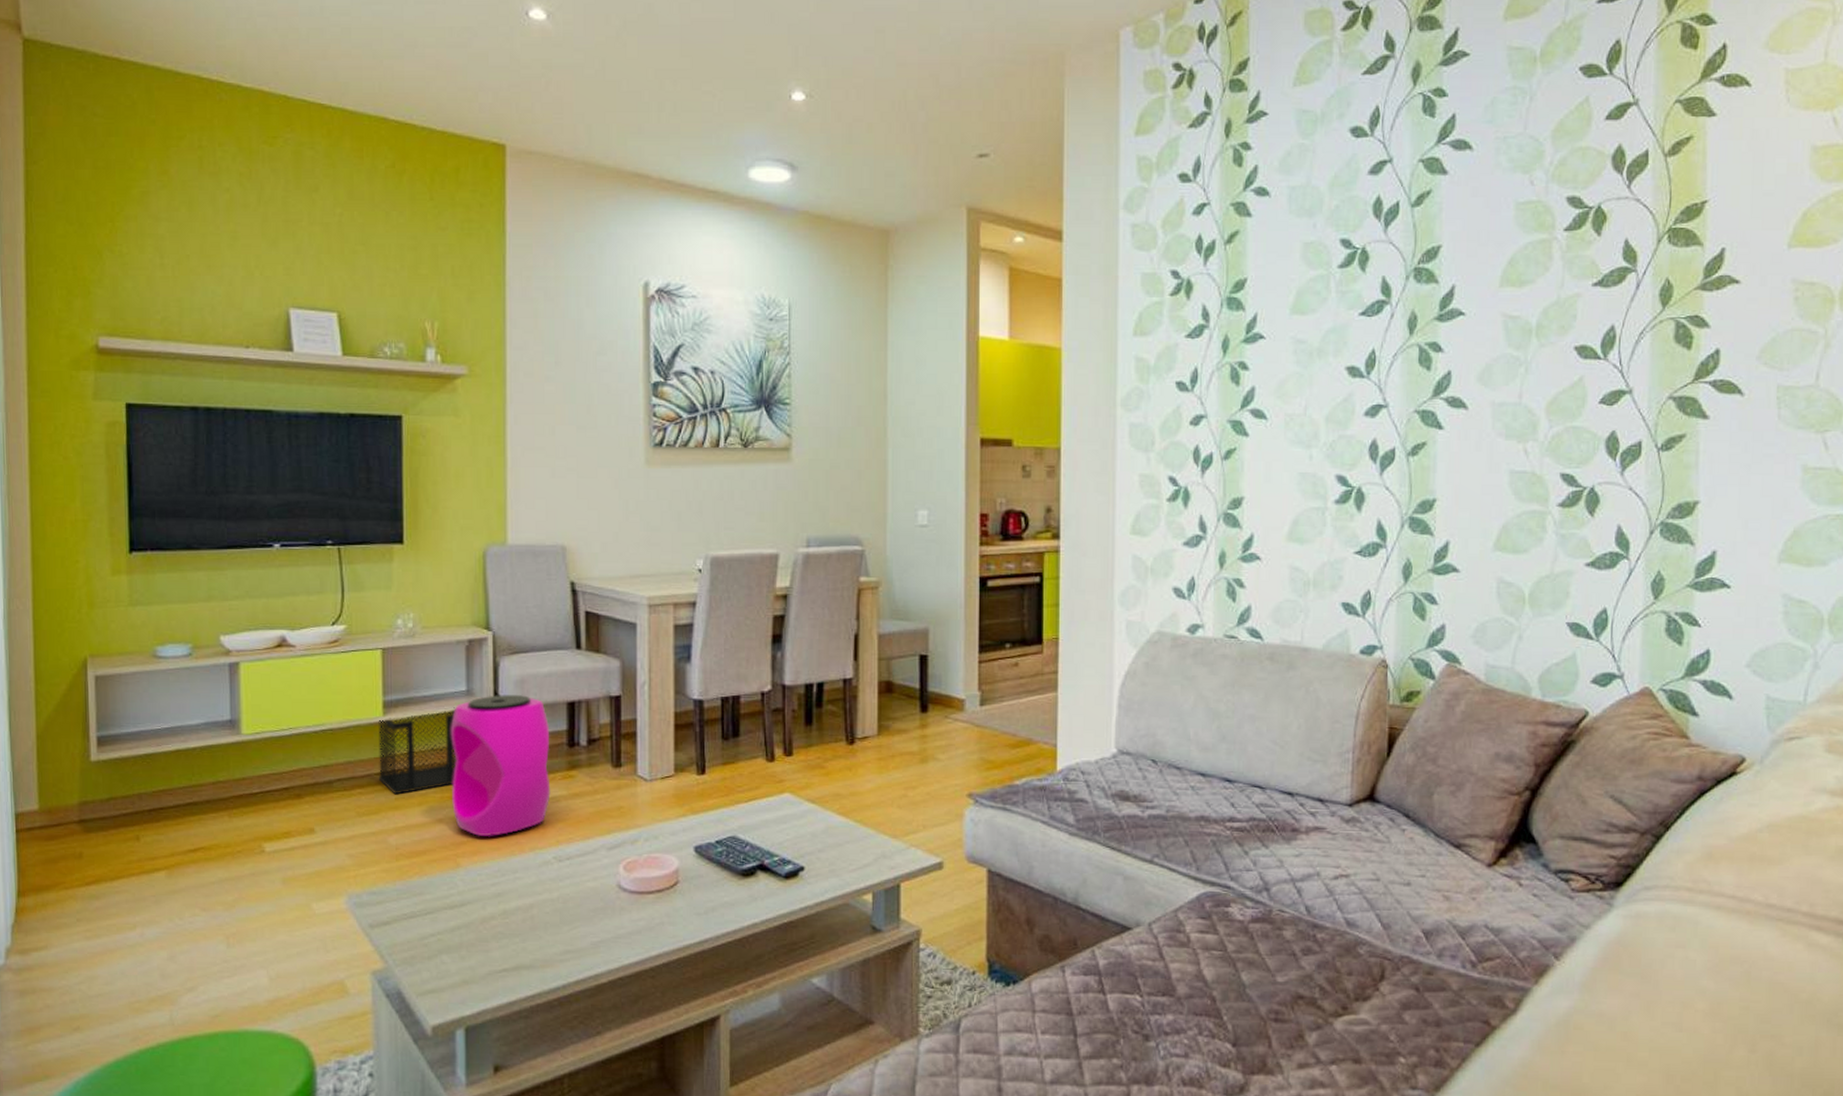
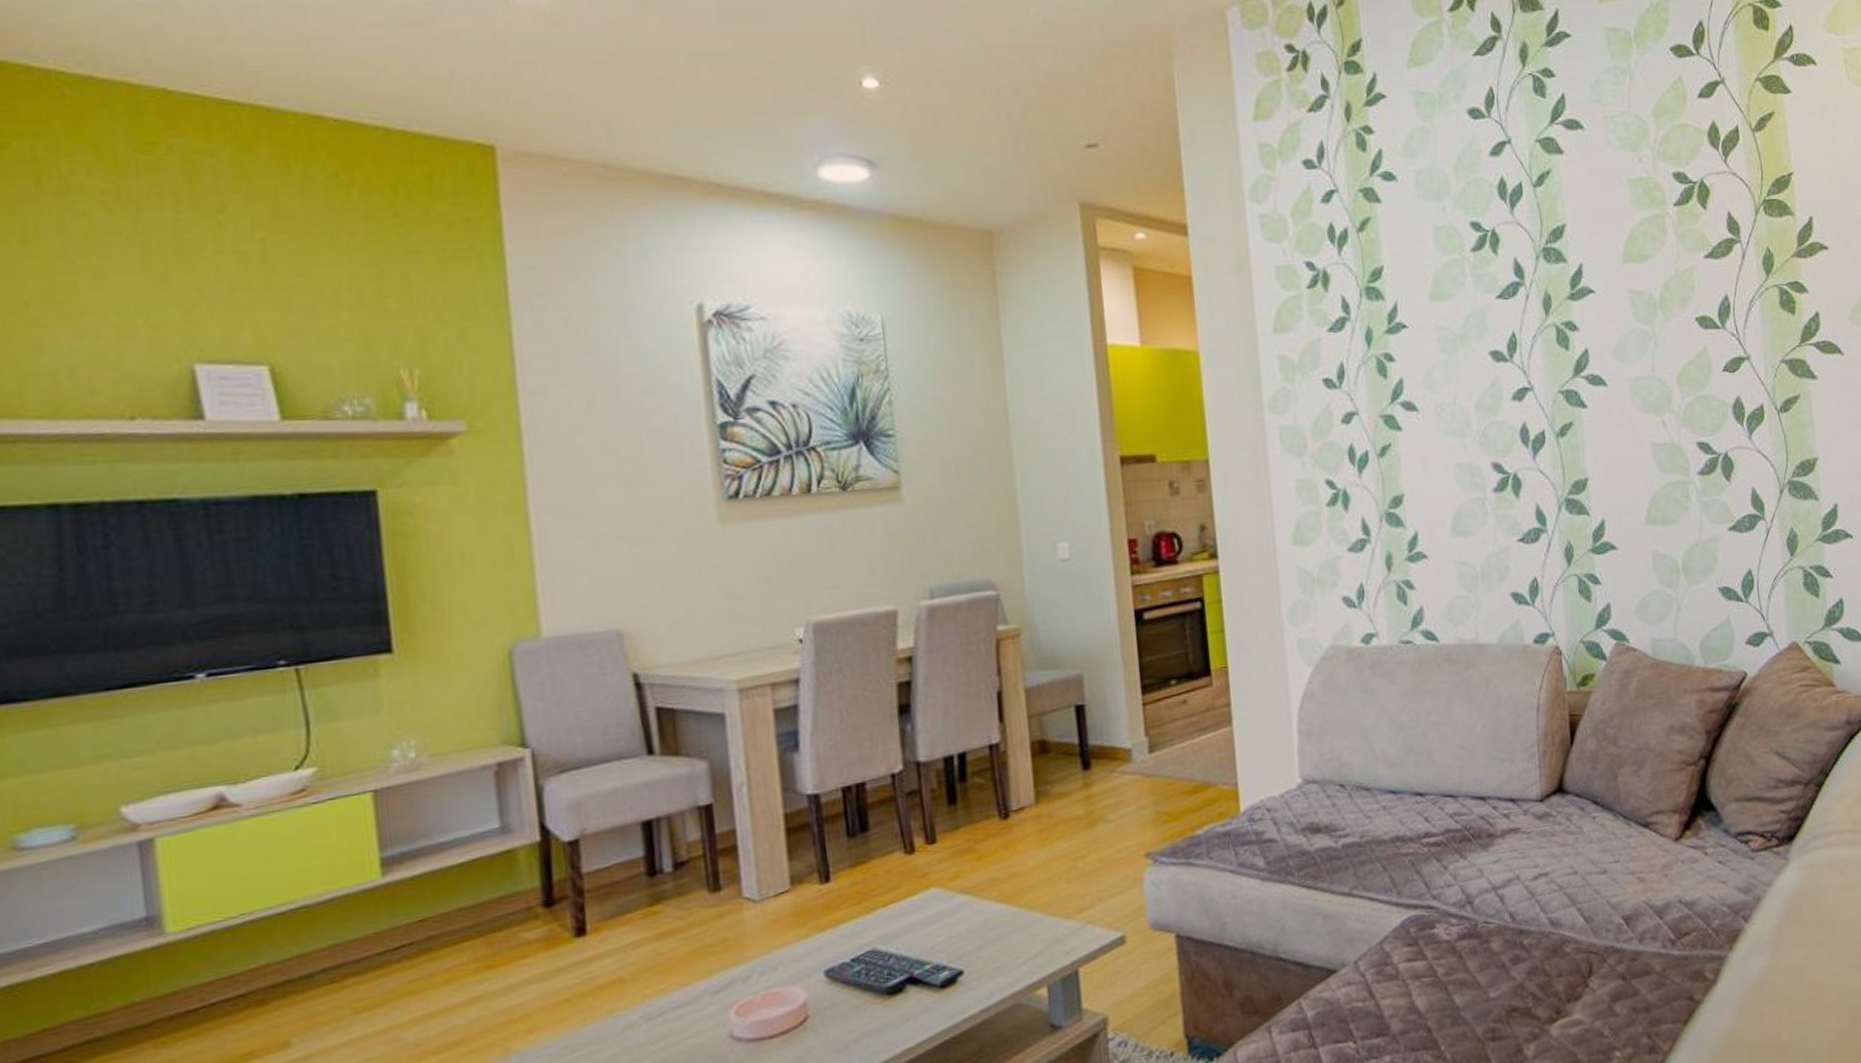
wastebasket: present [378,707,457,795] -> none [375,851,494,976]
stool: present [451,695,551,836] -> none [482,821,630,1009]

